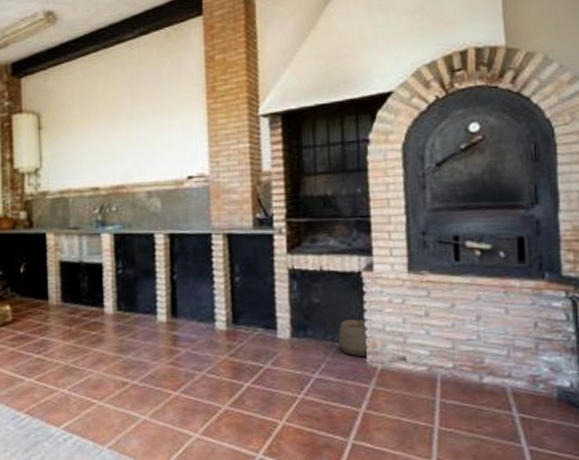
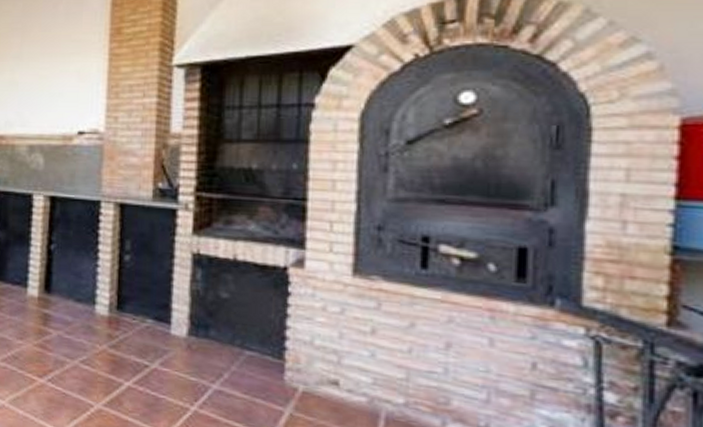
planter pot: present [337,320,367,358] -> none [248,324,288,374]

